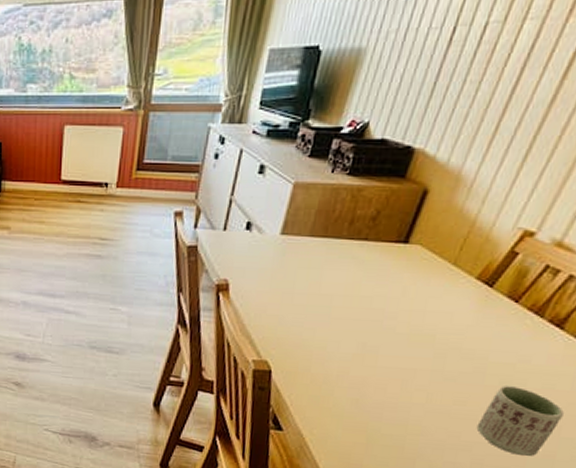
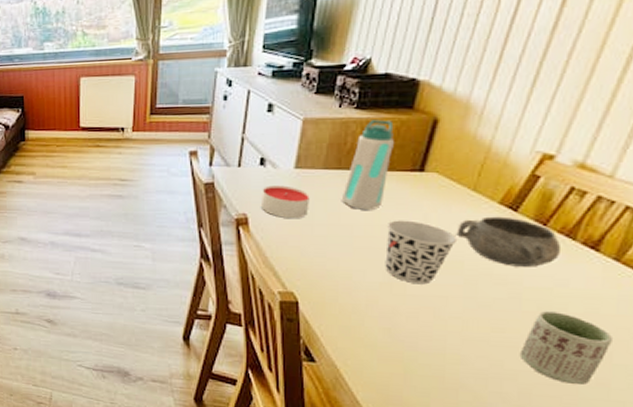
candle: none [242,251,293,287] -> present [260,185,310,219]
water bottle: none [323,187,384,282] -> present [341,119,394,211]
cup: none [359,291,433,357] -> present [385,220,458,285]
decorative bowl: none [432,291,529,343] -> present [456,216,562,267]

